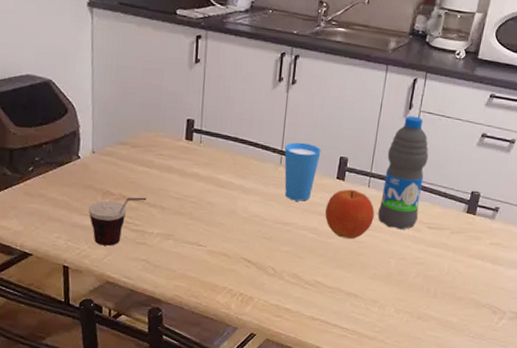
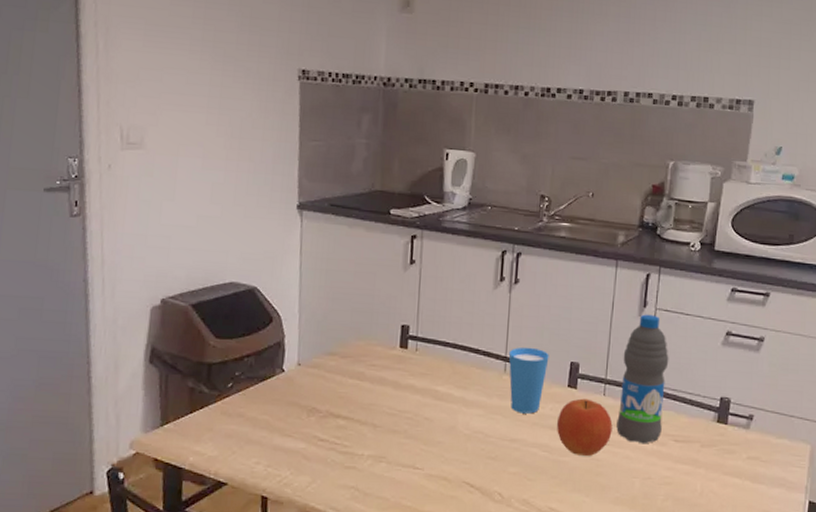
cup: present [88,197,147,246] -> none [291,414,357,471]

